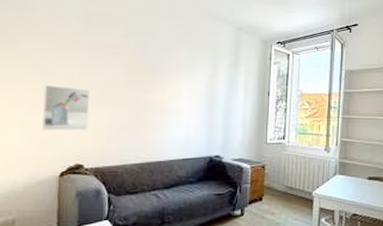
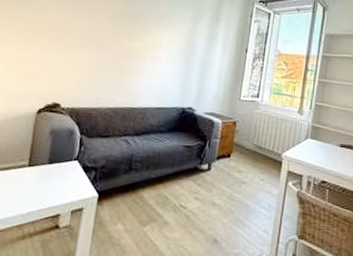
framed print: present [42,84,91,131] -> none [26,23,76,72]

